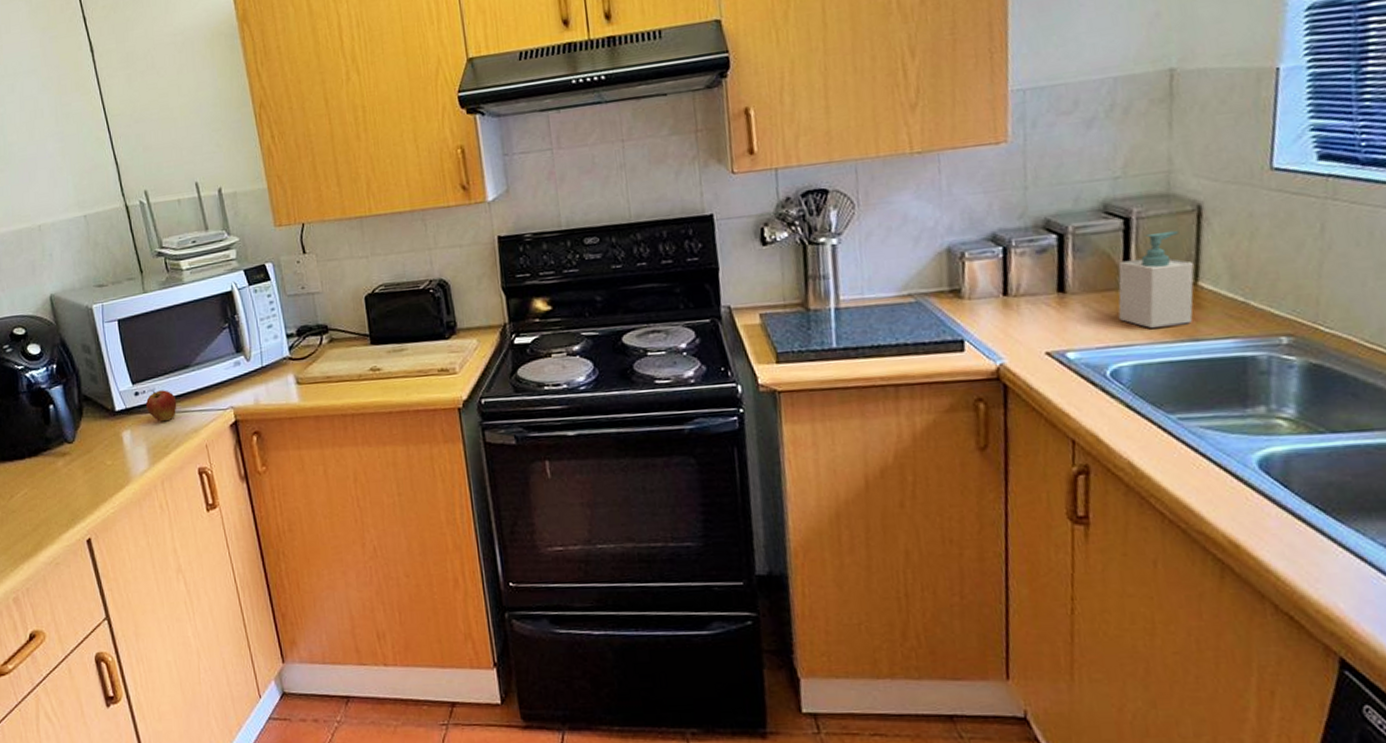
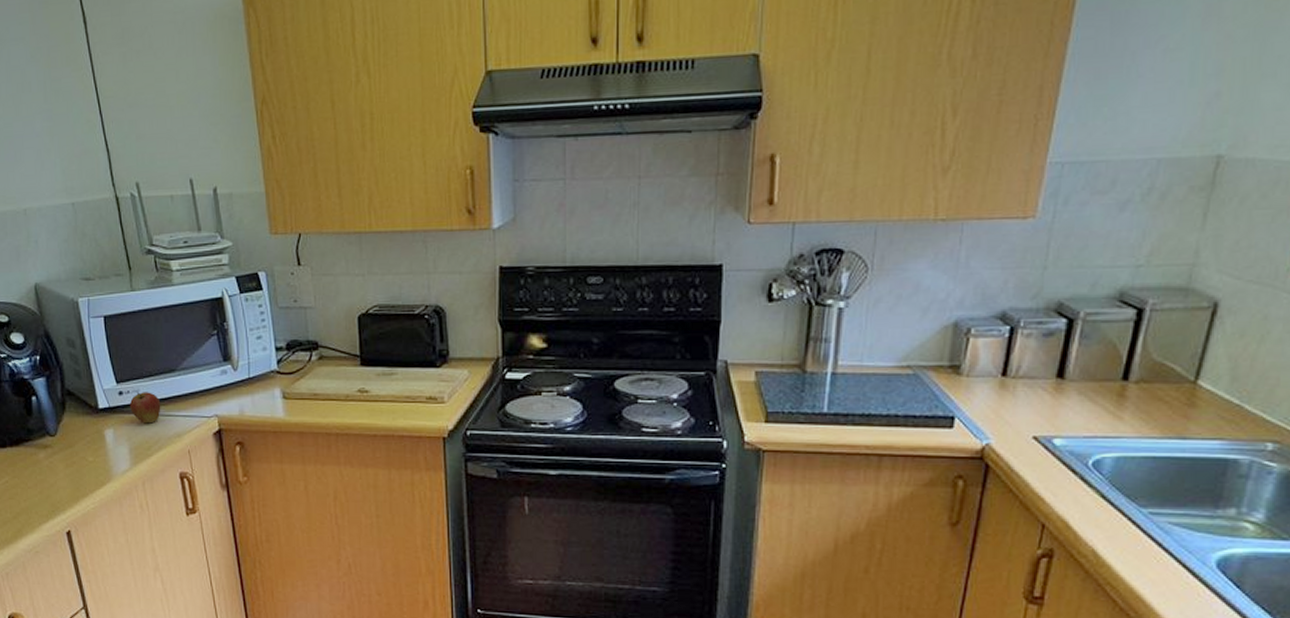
soap bottle: present [1118,230,1194,328] -> none [1111,326,1197,422]

